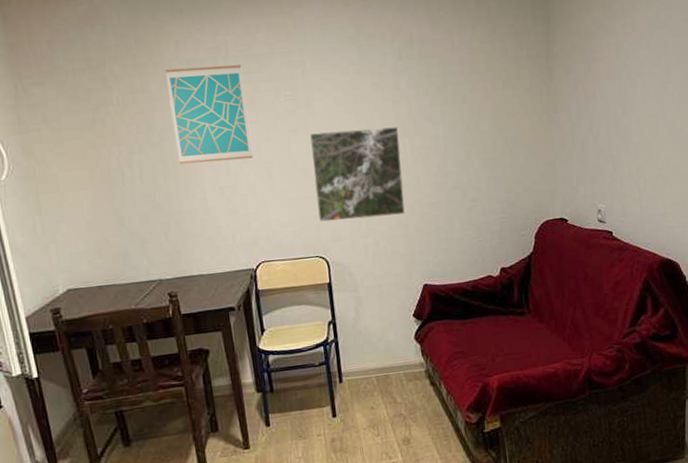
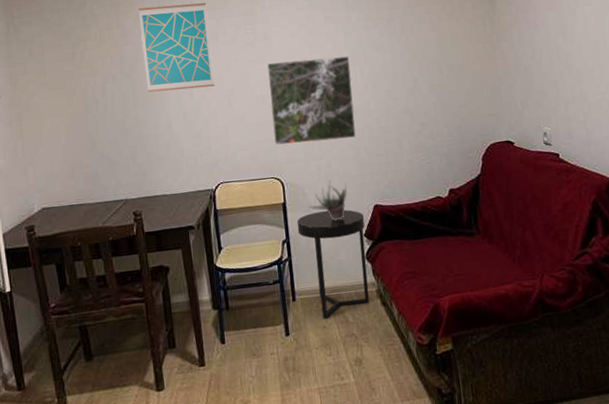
side table: none [343,289,418,400] -> present [297,210,369,319]
succulent plant: none [355,260,395,301] -> present [309,181,347,221]

